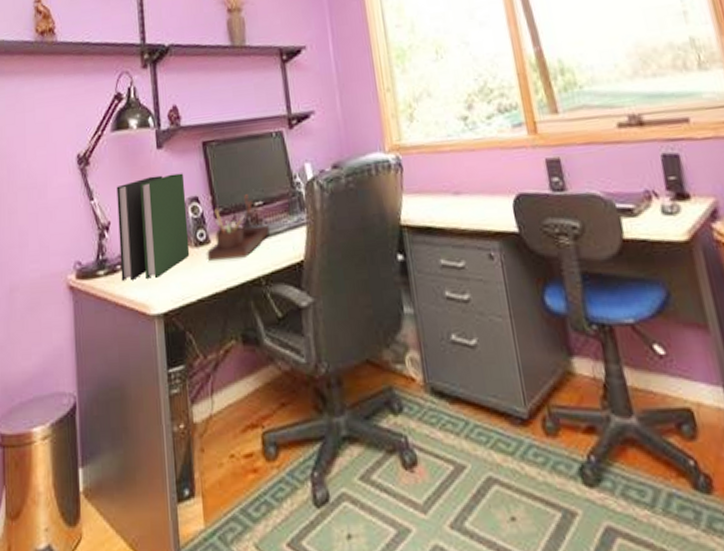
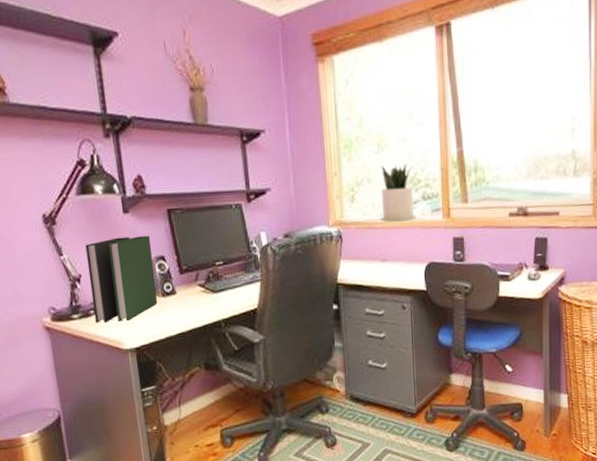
desk organizer: present [207,194,271,262] -> none [173,255,230,309]
planter: none [441,71,495,144] -> present [380,164,417,222]

